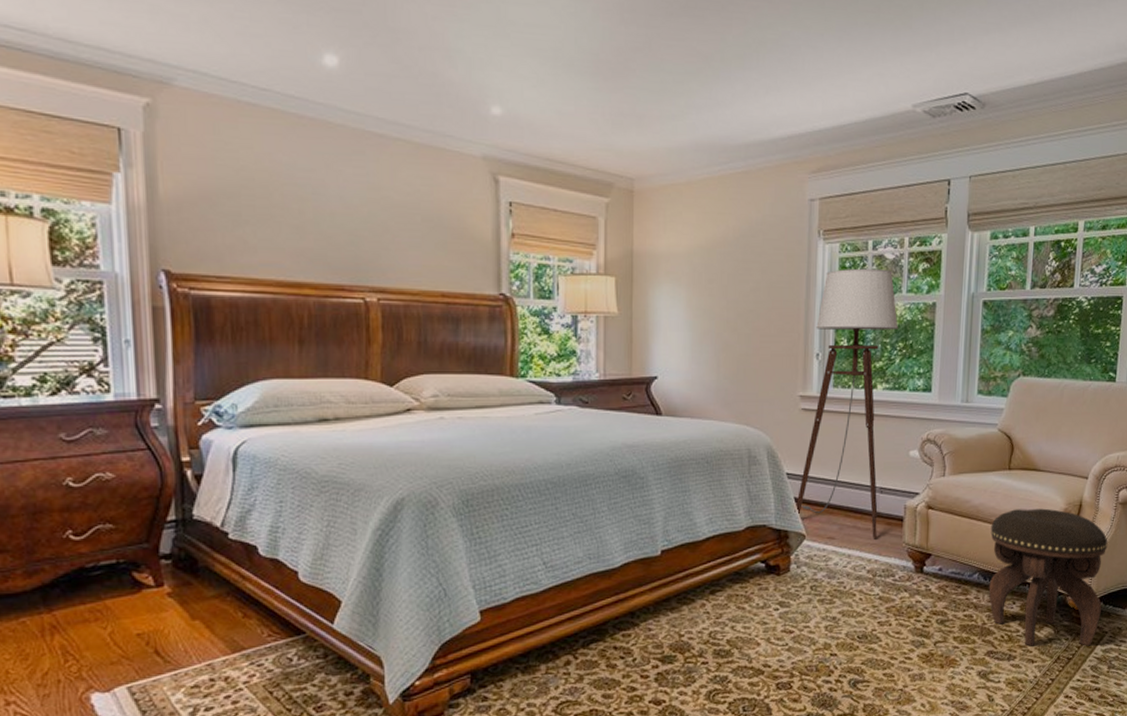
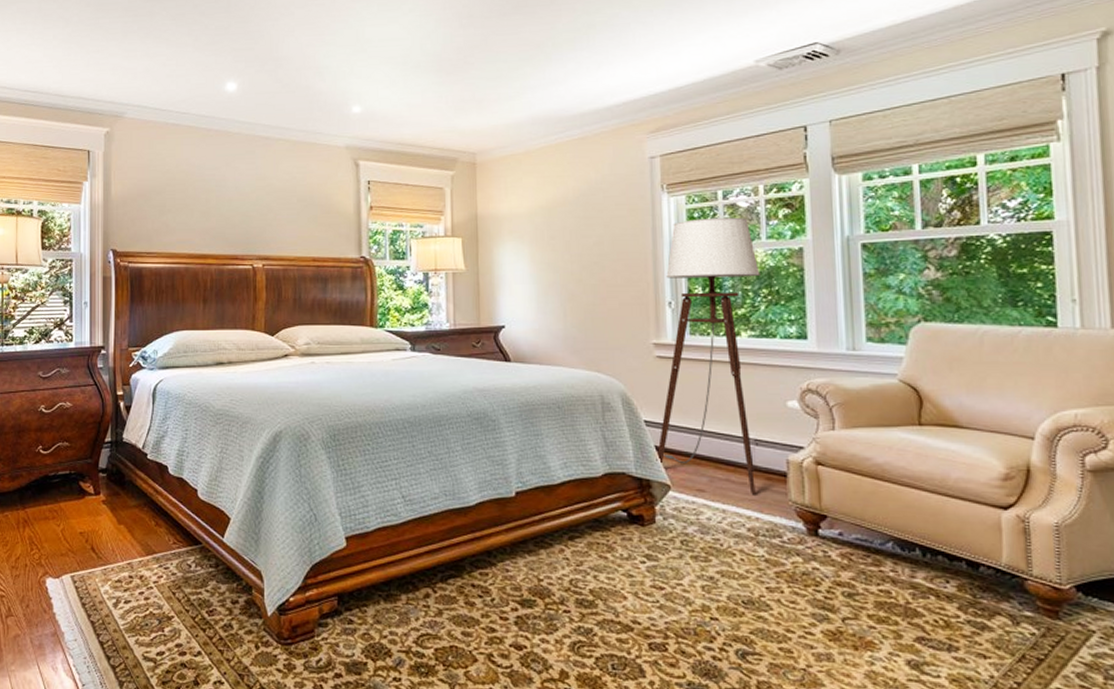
footstool: present [988,508,1108,647] -> none [903,471,1081,647]

